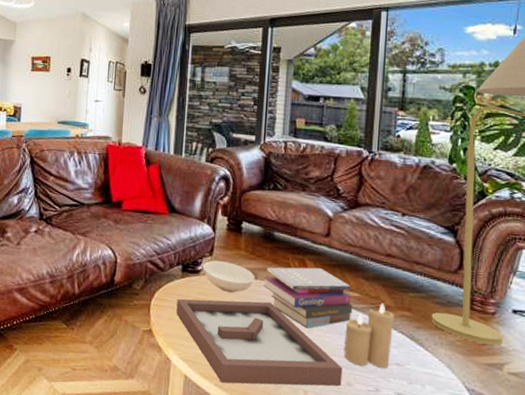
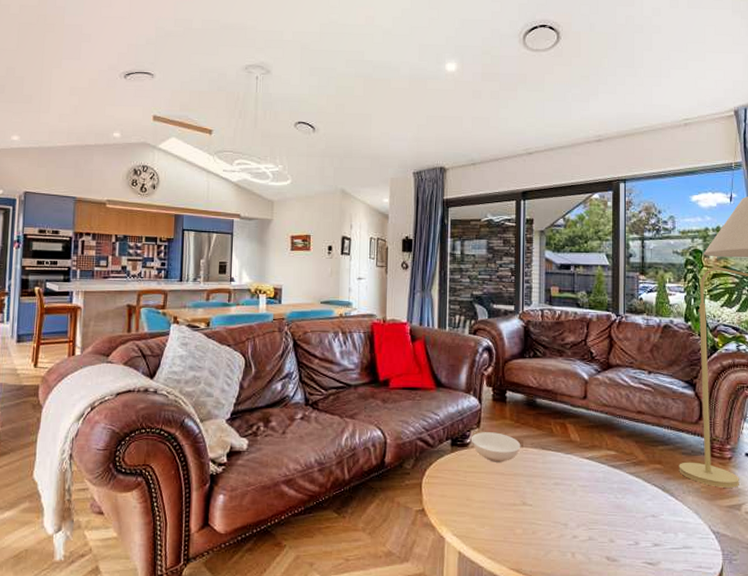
decorative tray: present [176,298,343,387] -> none [447,468,605,555]
books: present [263,267,353,329] -> none [529,430,611,490]
candle: present [343,303,394,368] -> none [605,458,647,522]

